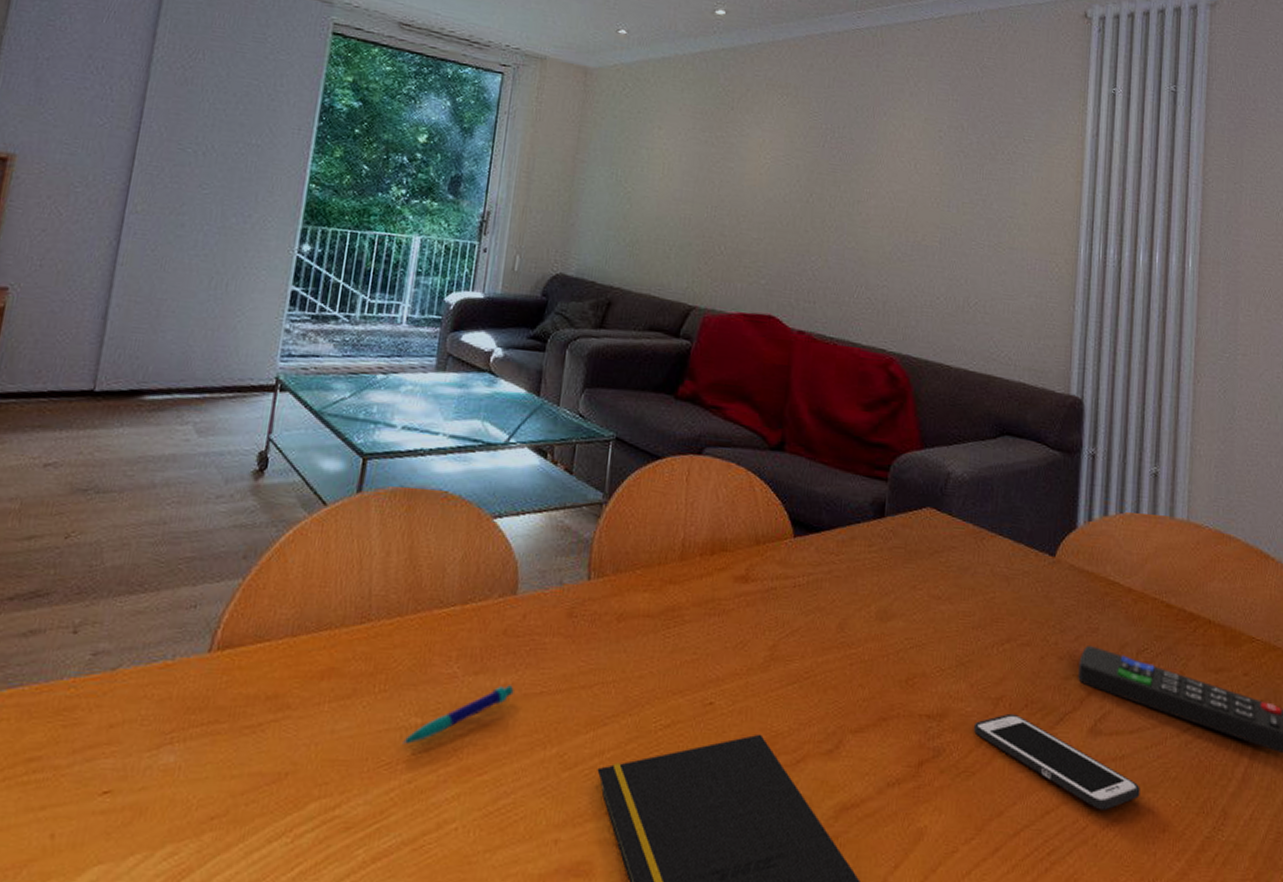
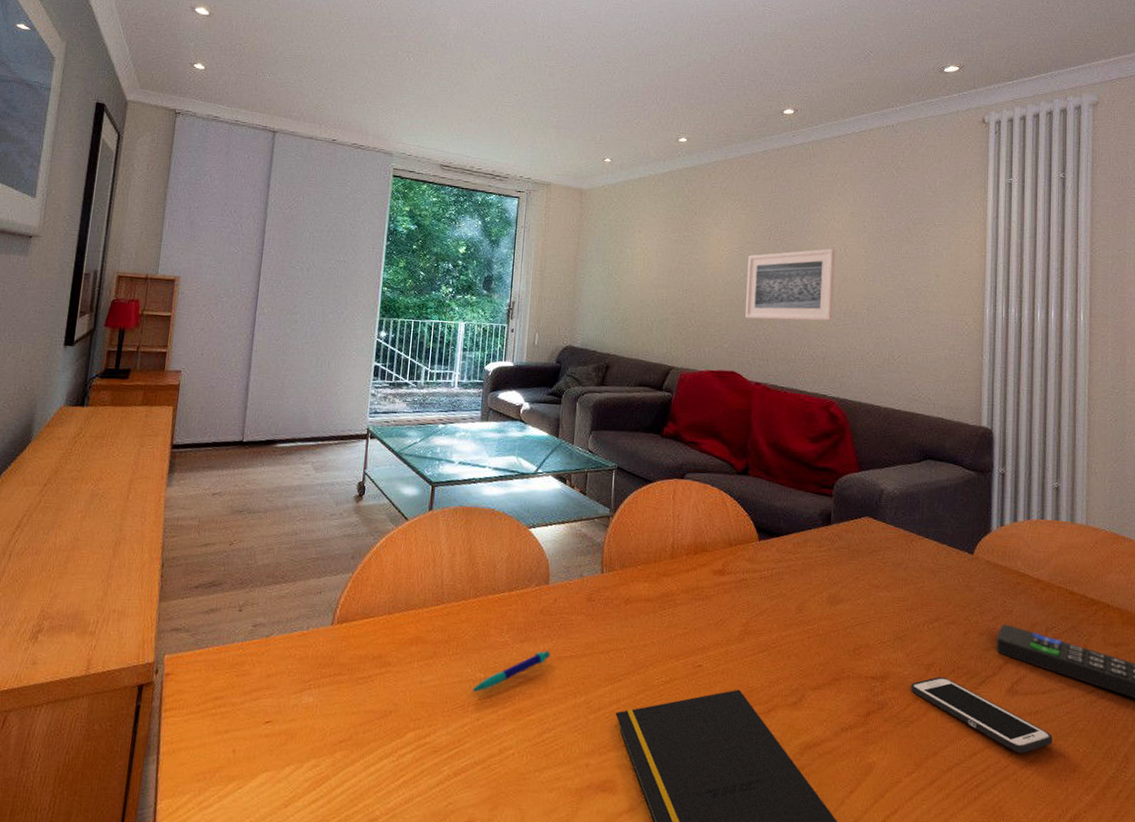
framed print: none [789,162,904,255] -> present [745,248,835,321]

